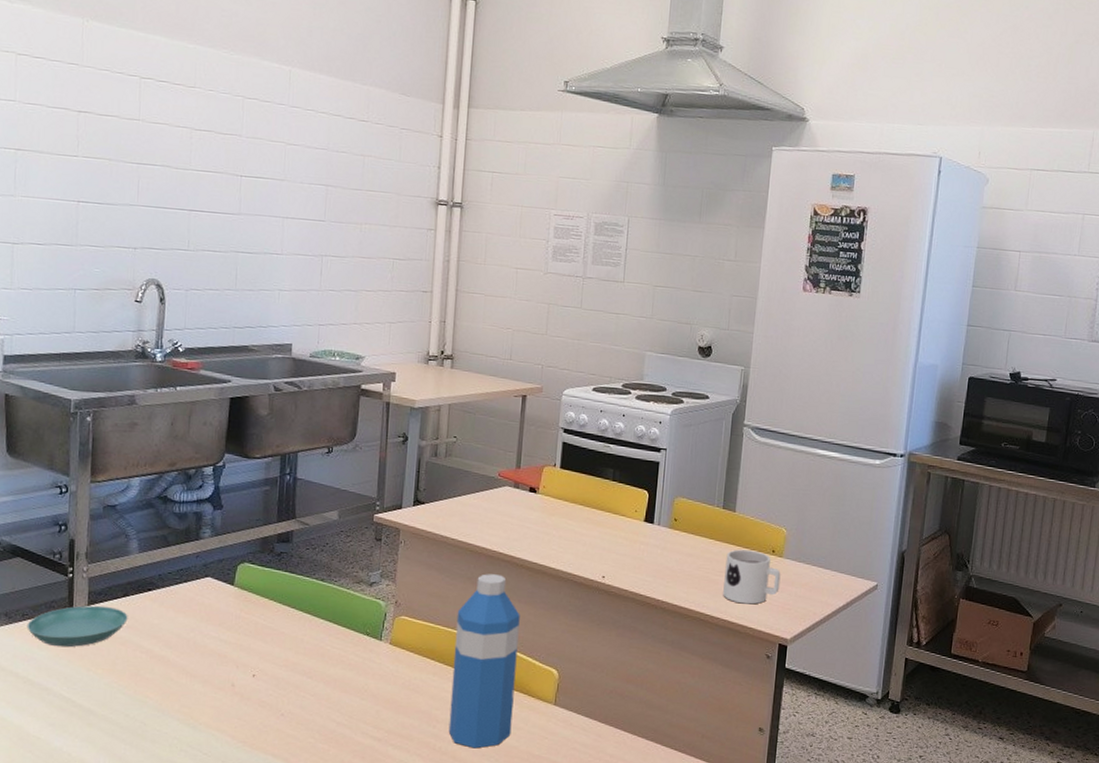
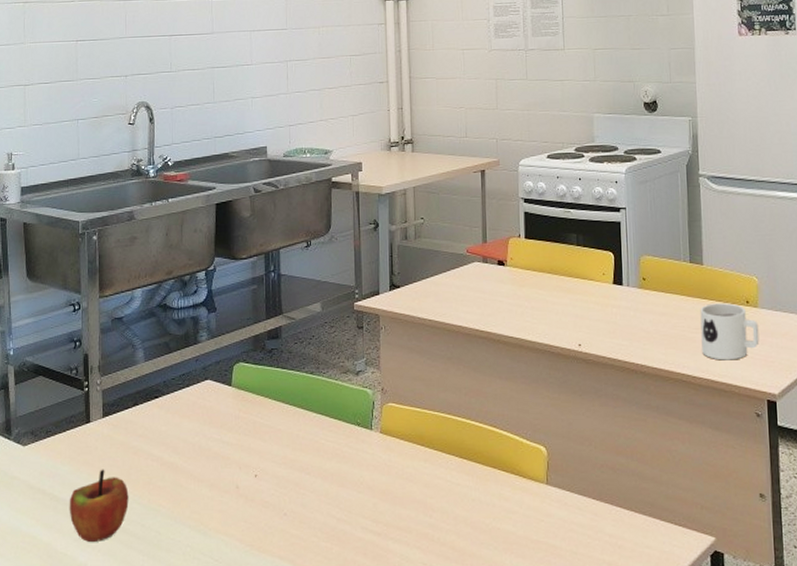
saucer: present [27,605,128,648] -> none [50,417,139,461]
apple: none [44,657,113,728] -> present [69,469,129,542]
water bottle: present [448,574,520,749] -> none [441,352,507,537]

